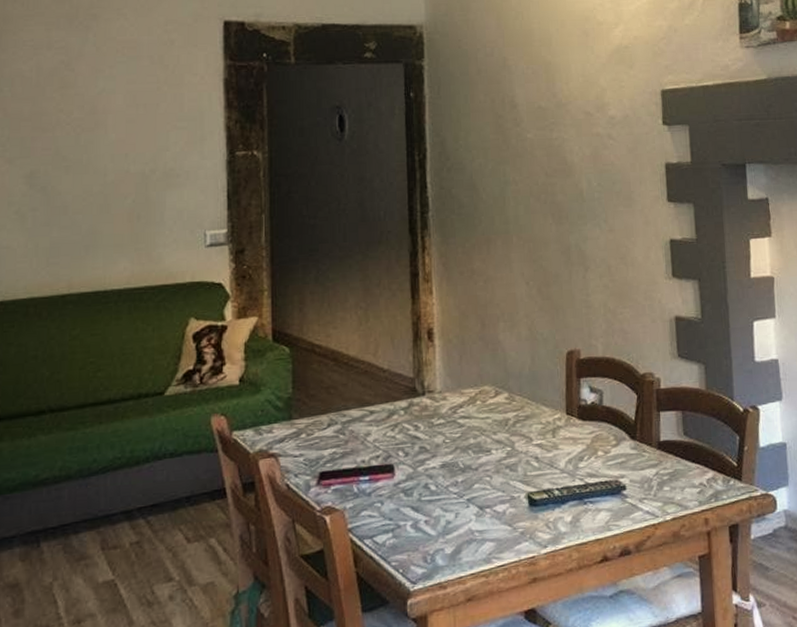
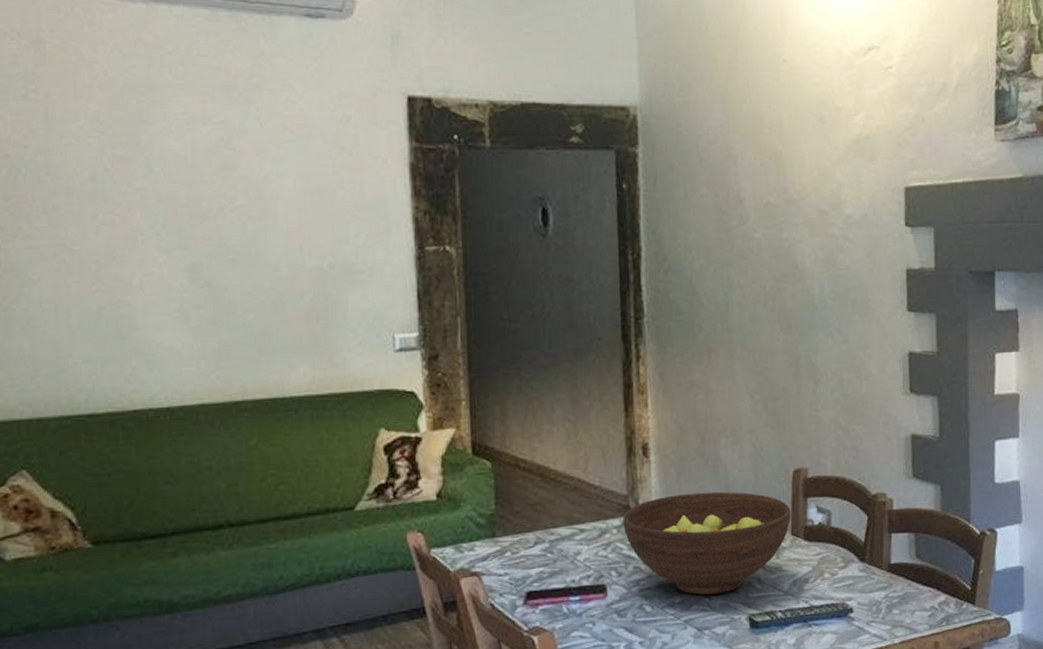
fruit bowl: none [409,373,566,474] -> present [623,491,791,595]

